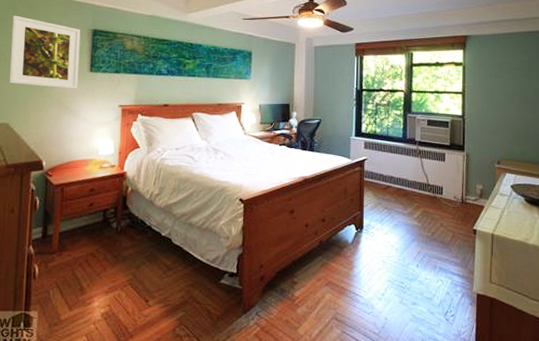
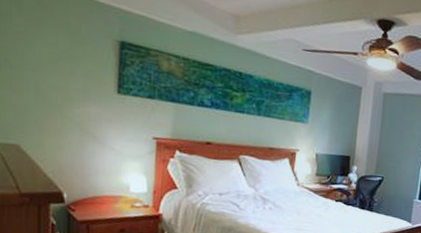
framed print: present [9,15,81,89] -> none [17,10,105,113]

